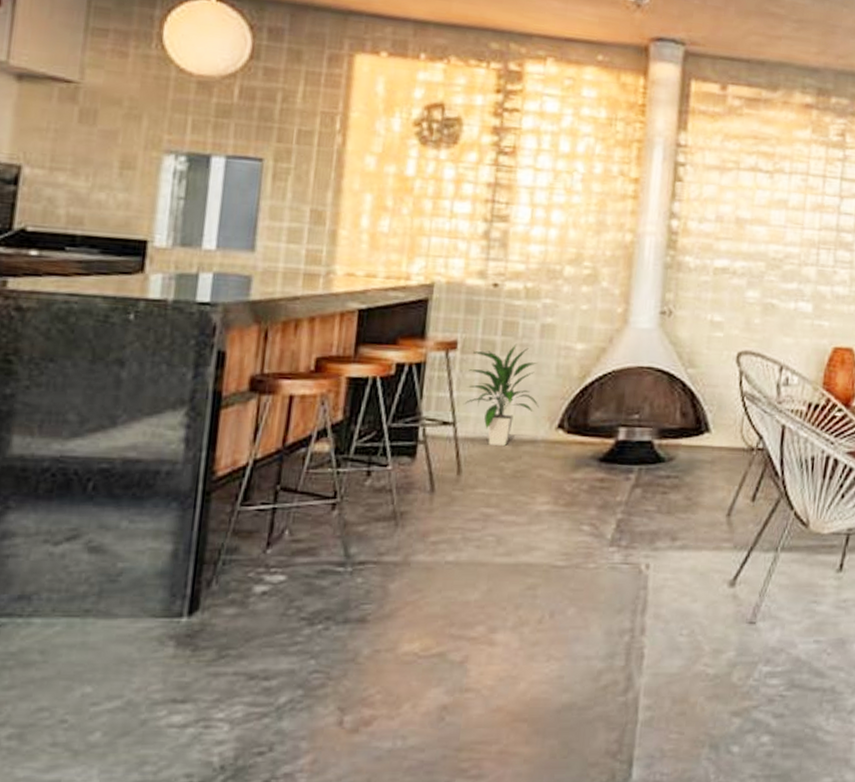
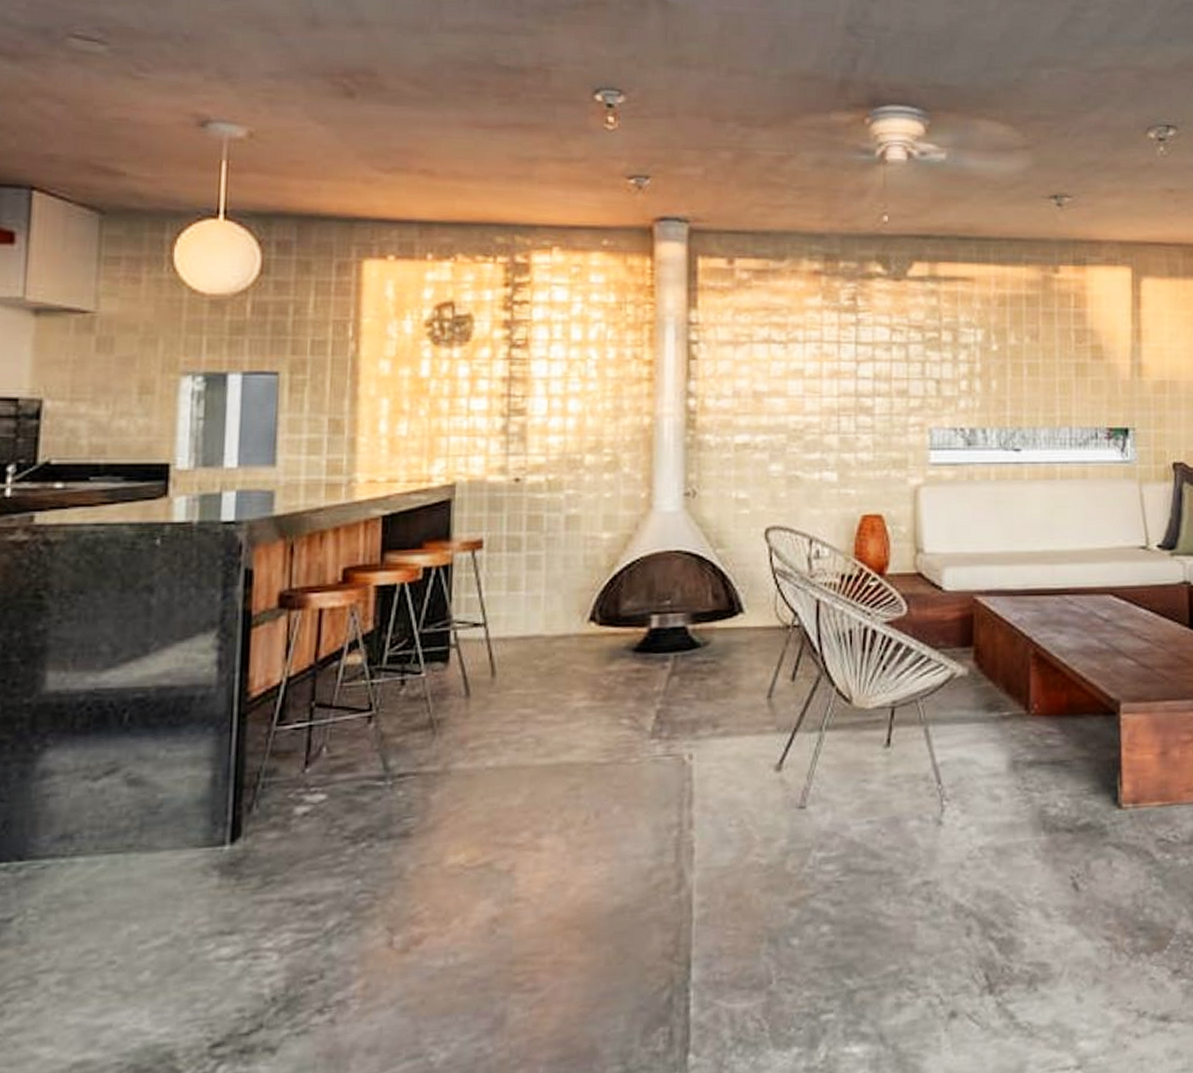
indoor plant: present [464,343,539,446] -> none [493,537,569,644]

